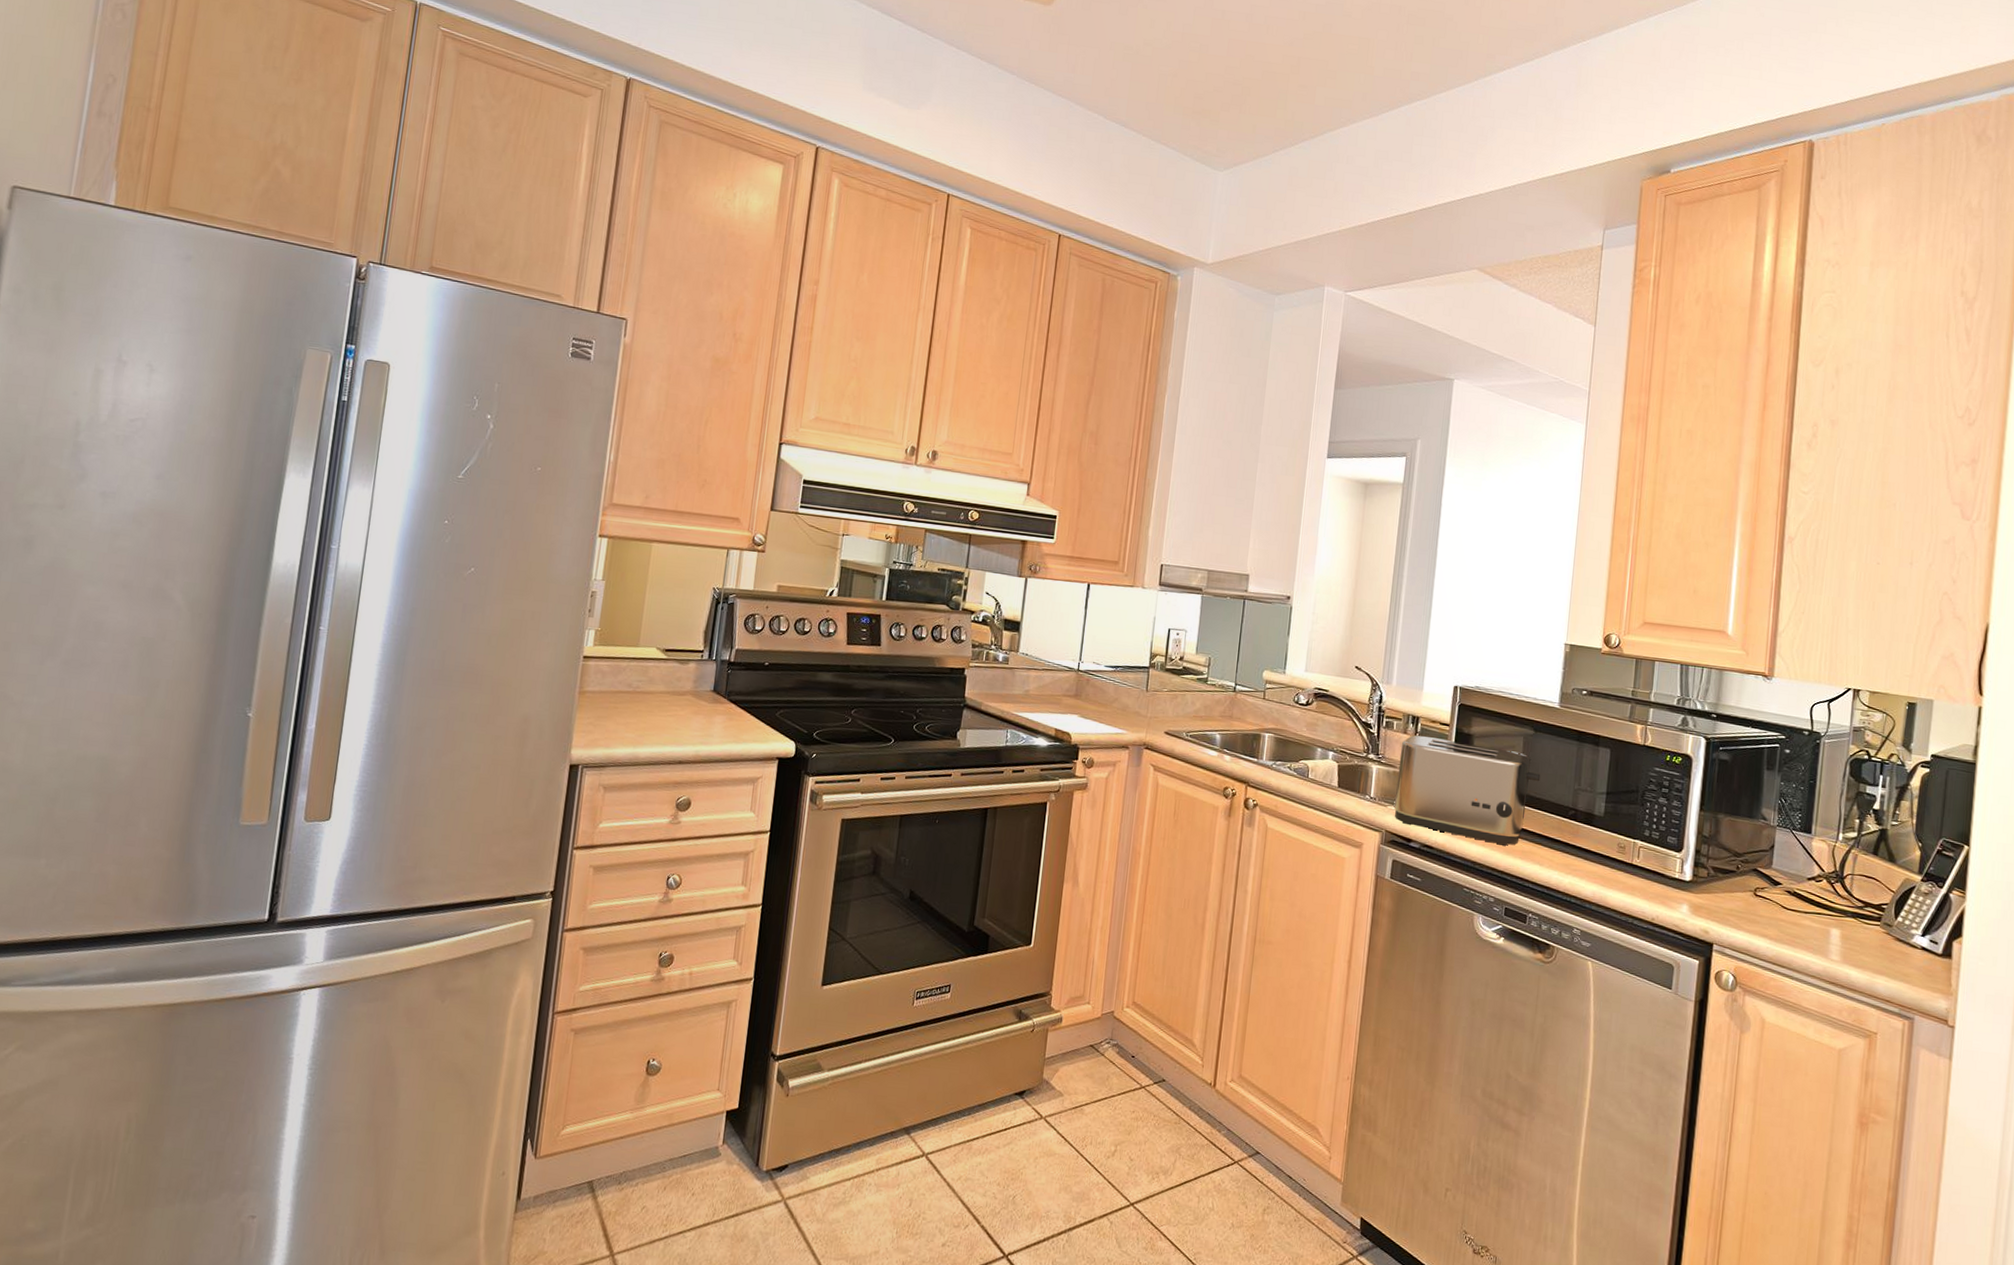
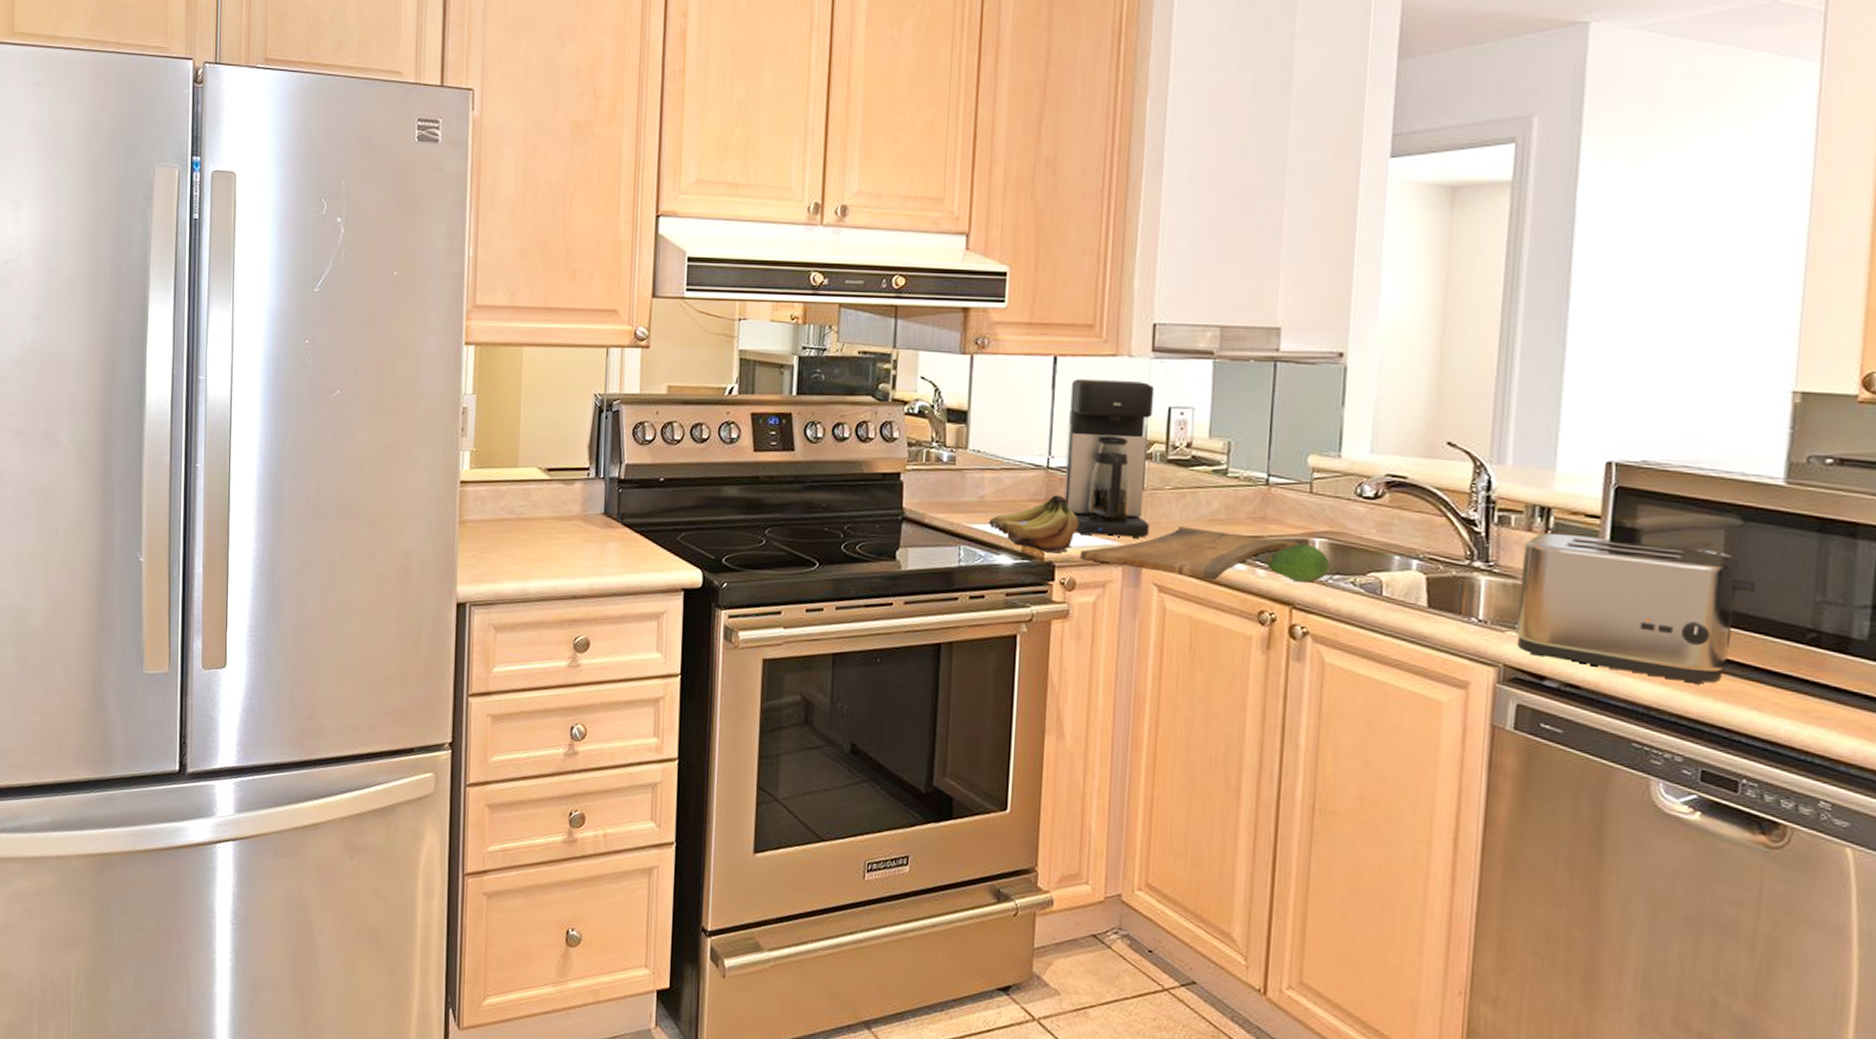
fruit: none [1031,692,1099,738] -> present [988,495,1080,554]
coffee maker: none [1088,603,1159,728] -> present [1063,379,1154,538]
cutting board: none [1098,720,1254,763] -> present [1079,526,1299,581]
fruit: none [1231,737,1275,767] -> present [1266,544,1331,583]

